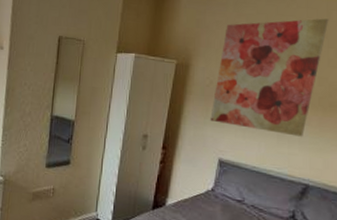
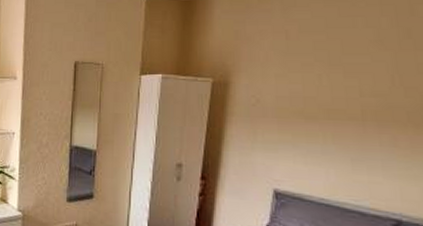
wall art: present [210,18,329,137] -> none [259,15,414,161]

